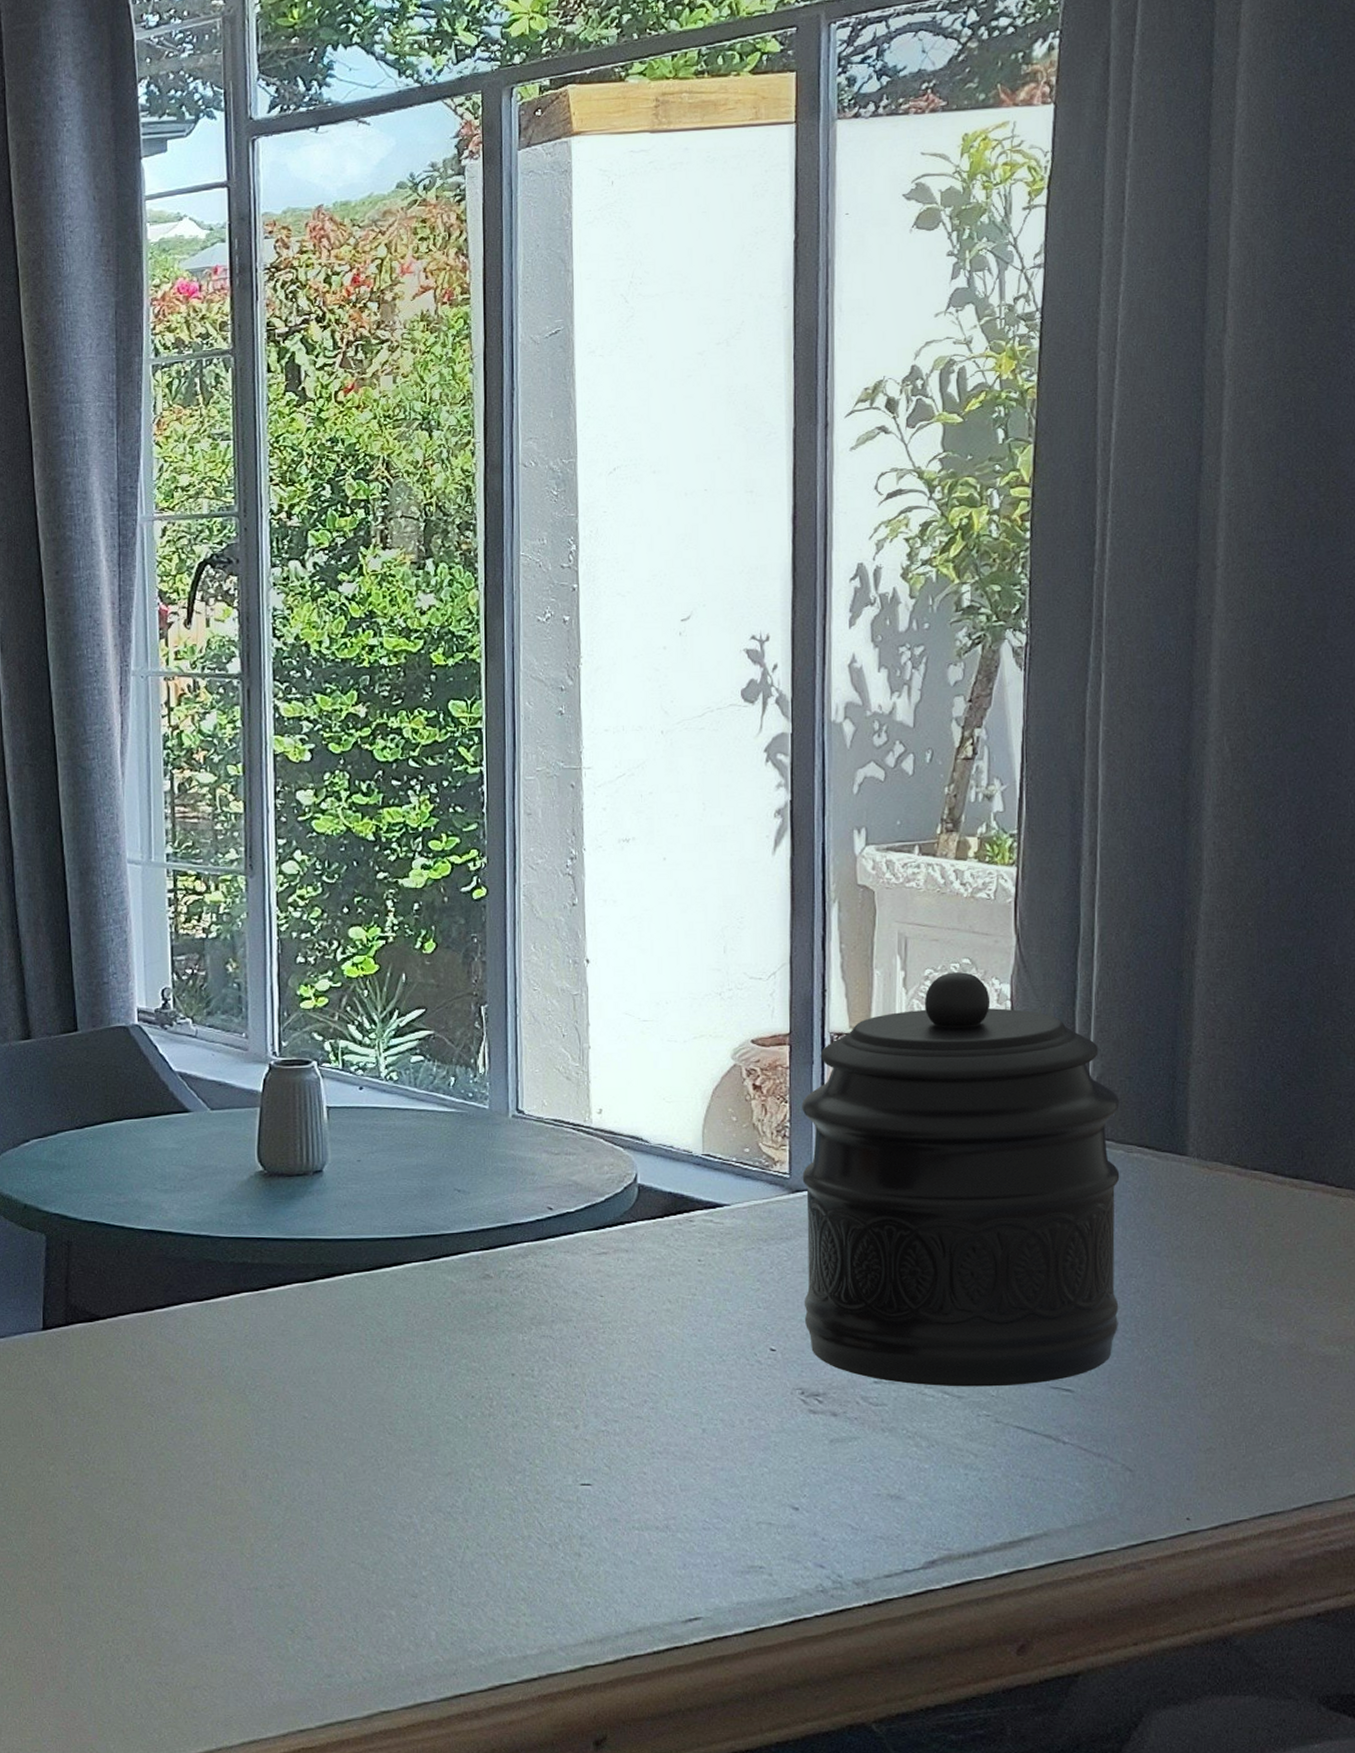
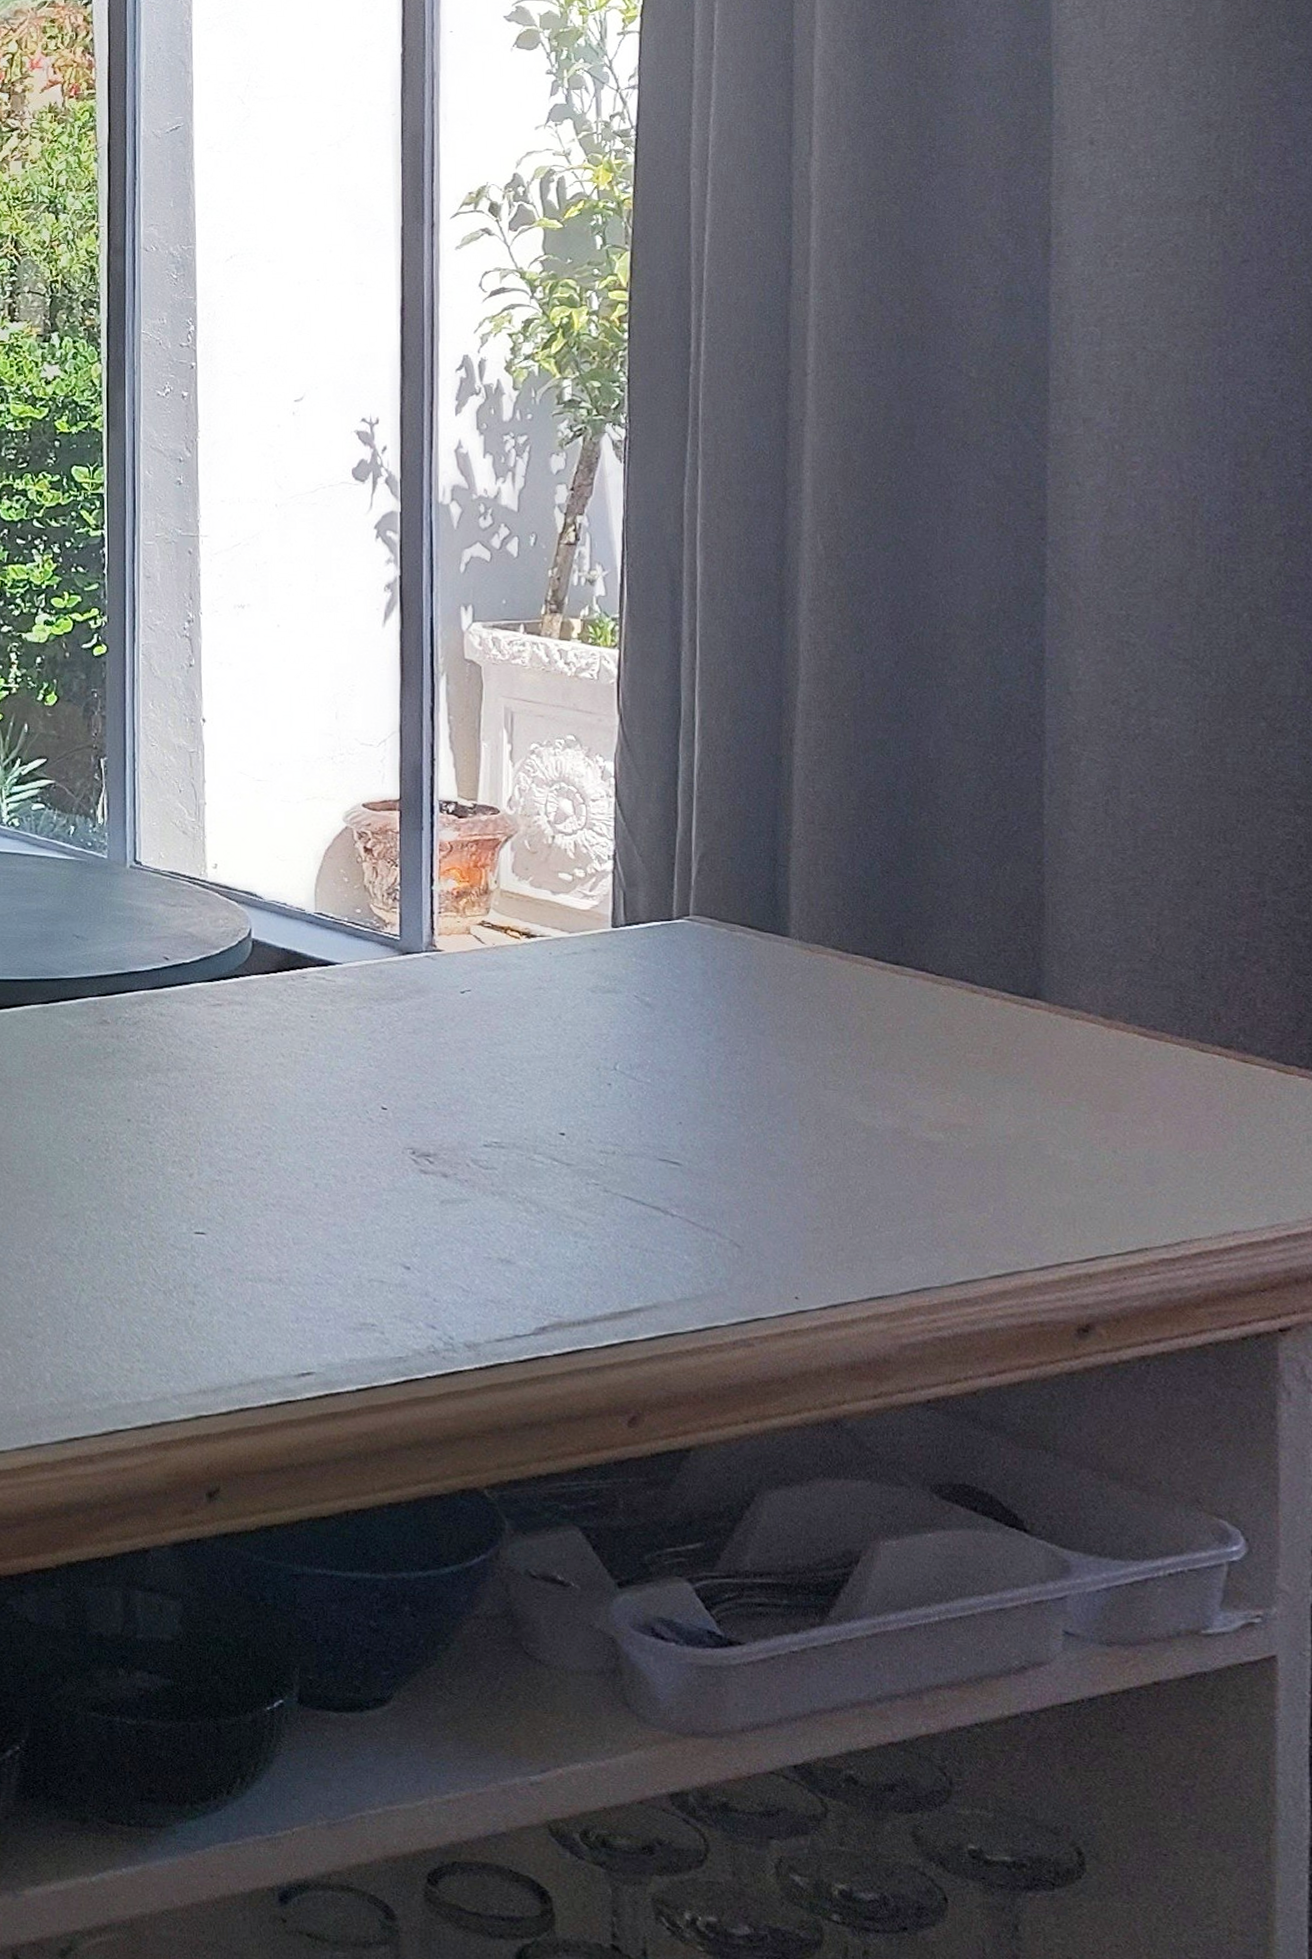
jar: present [802,972,1120,1387] -> none [412,748,725,1156]

